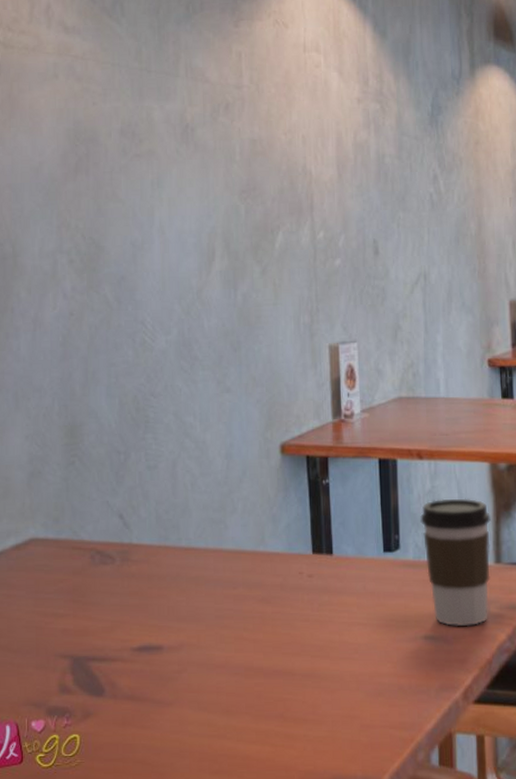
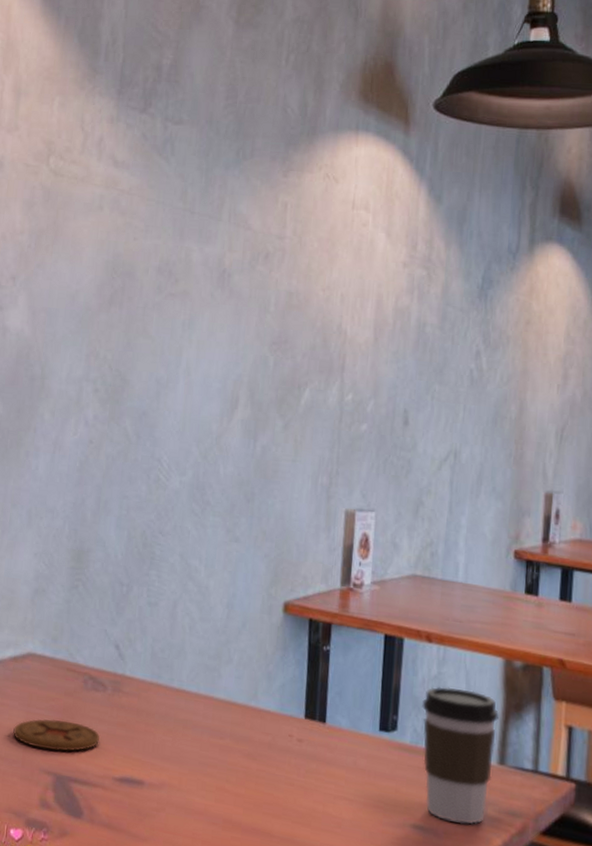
coaster: none [24,600,113,634] -> present [13,719,100,751]

